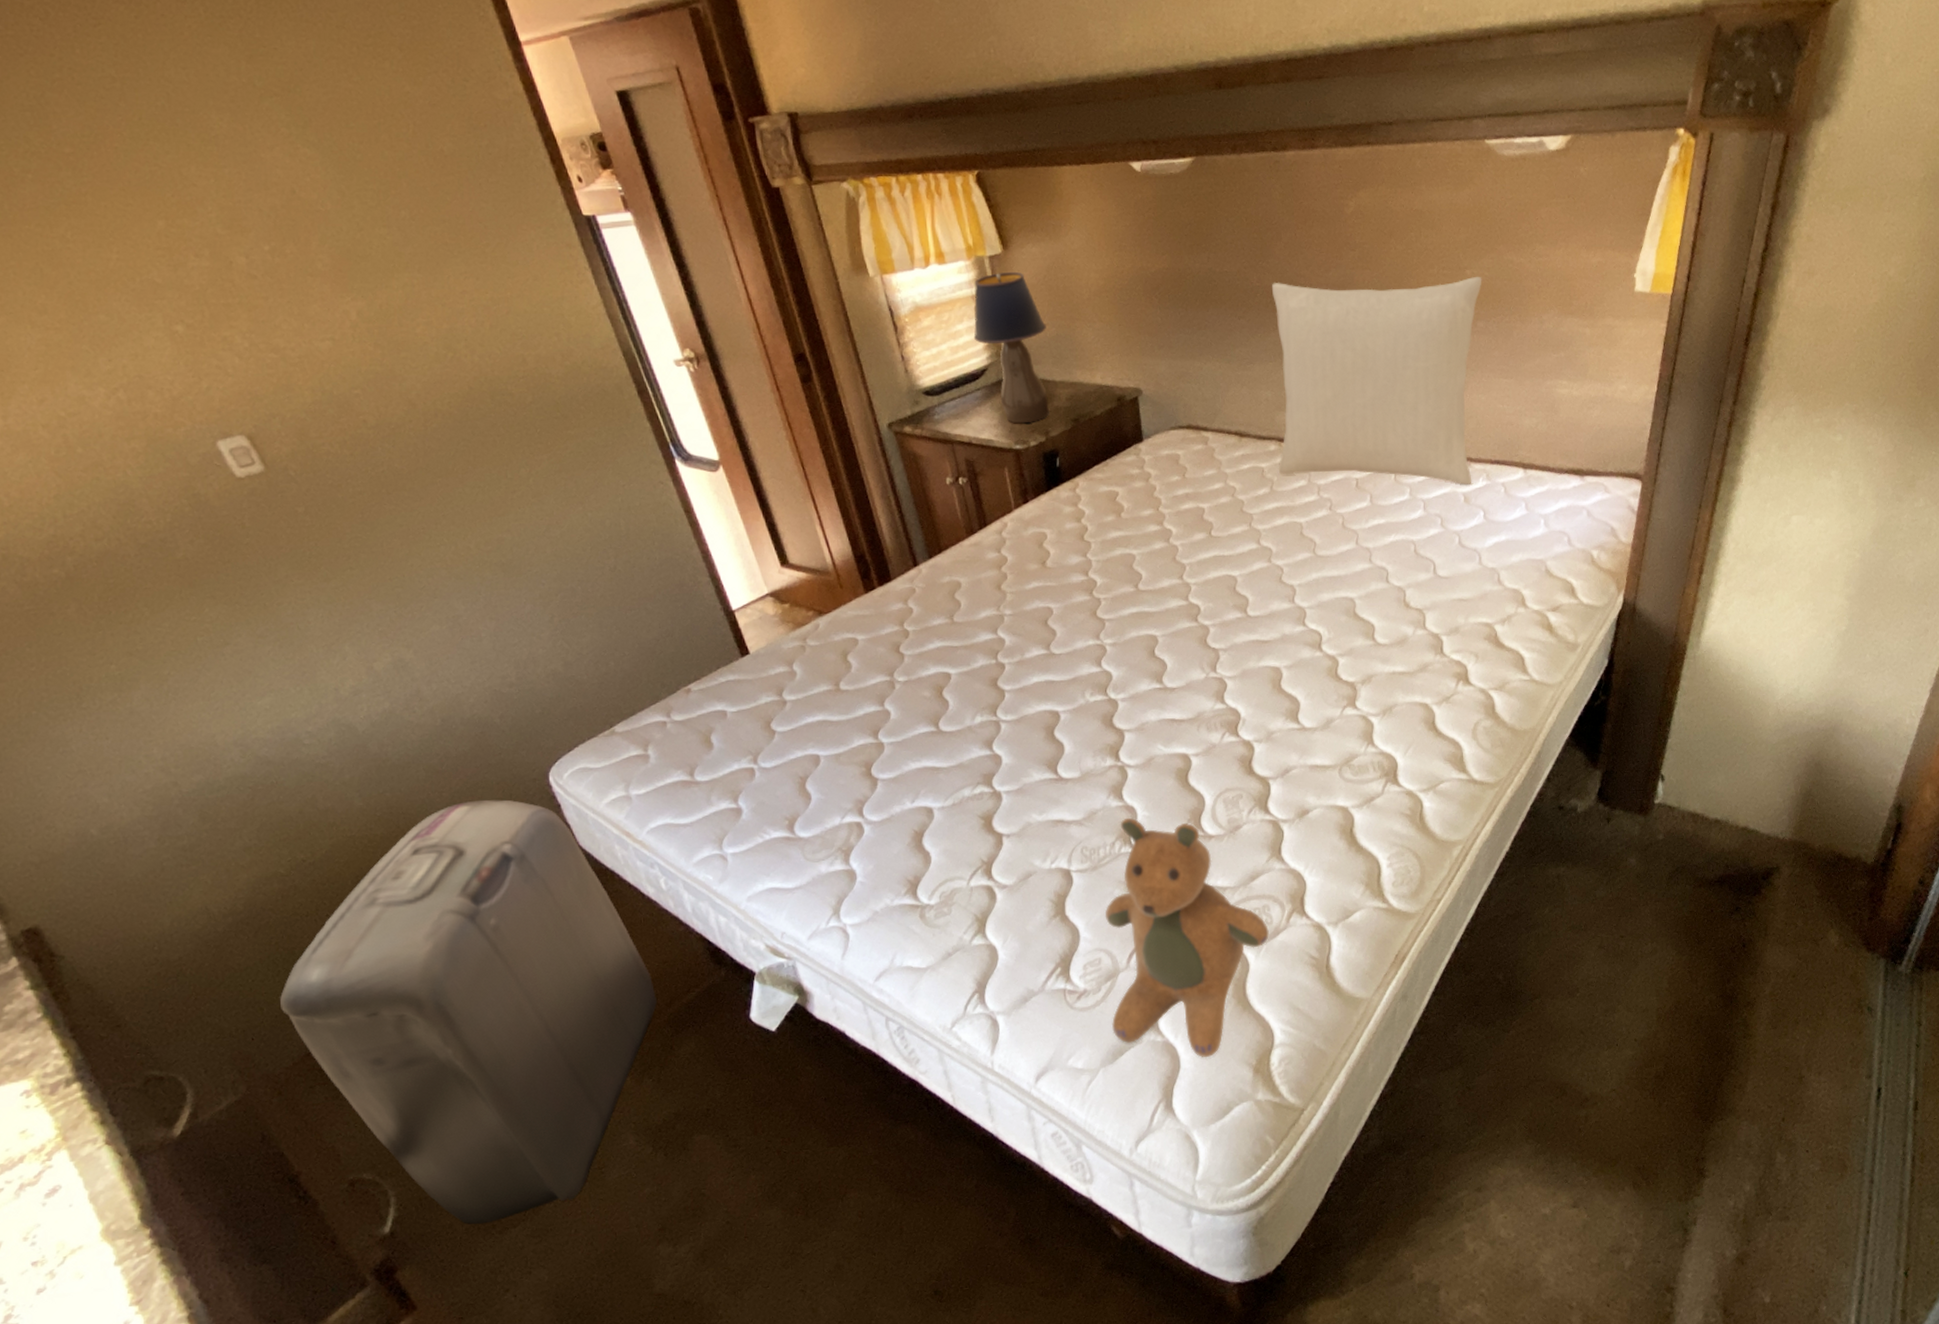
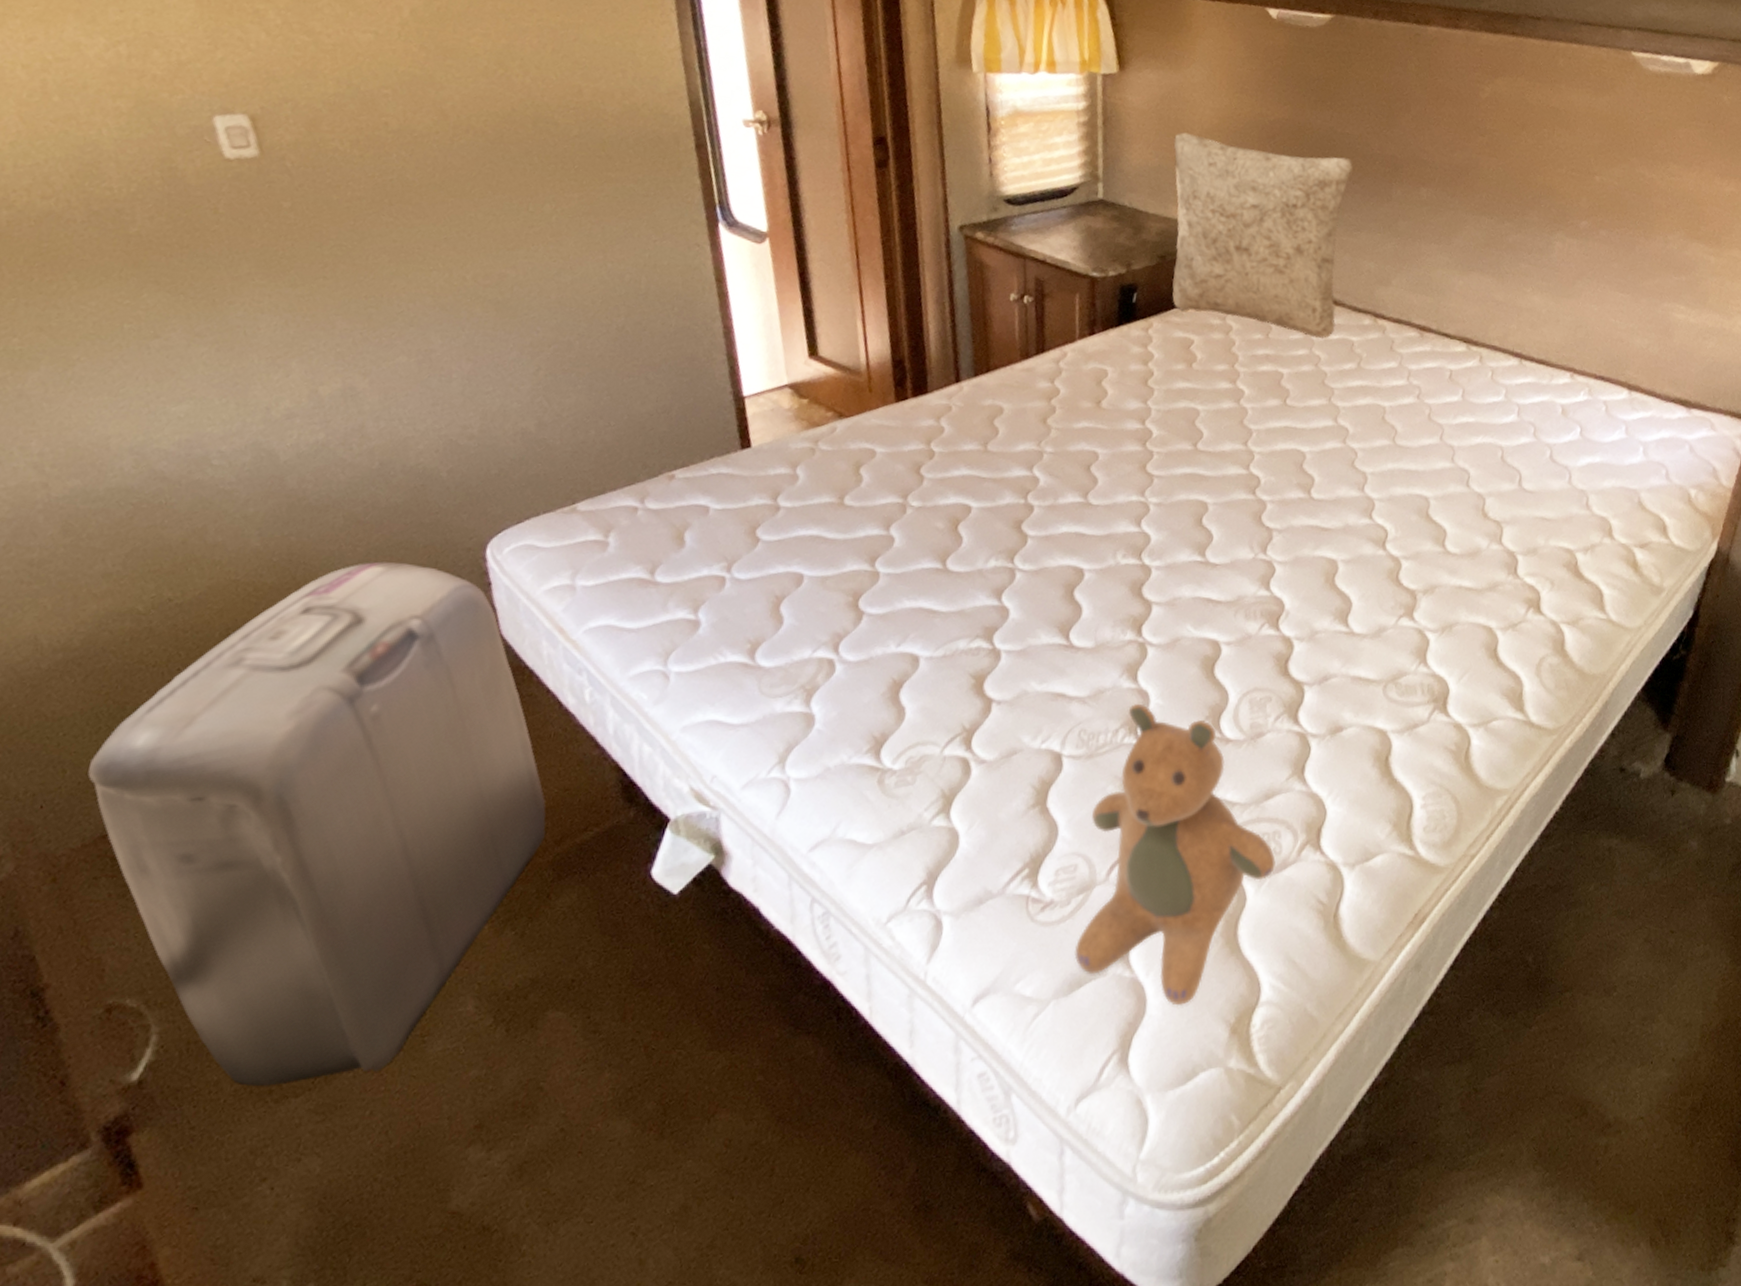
table lamp: present [973,271,1049,424] -> none [1070,92,1150,252]
pillow: none [1066,296,1244,470] -> present [1172,132,1353,339]
pillow: present [1271,276,1482,485] -> none [1370,153,1611,397]

